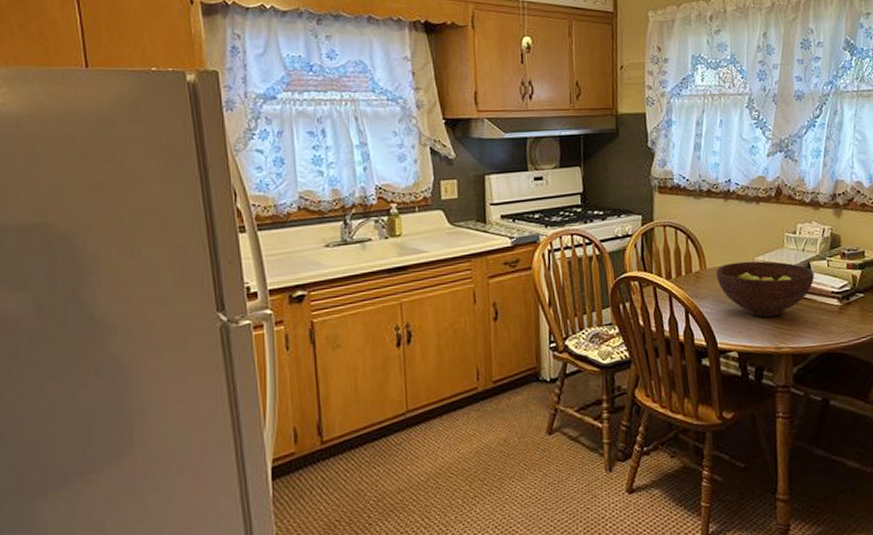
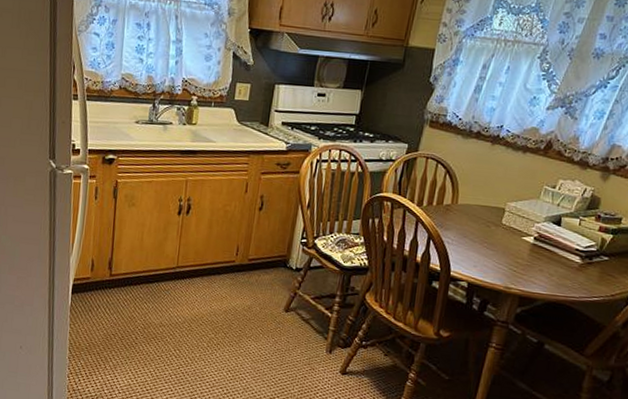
fruit bowl: present [716,261,815,318] -> none [465,203,563,260]

